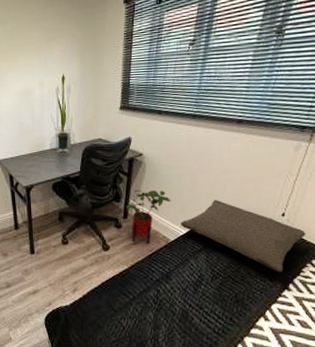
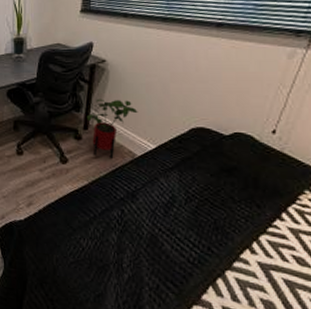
pillow: present [181,200,306,273] -> none [149,112,304,199]

